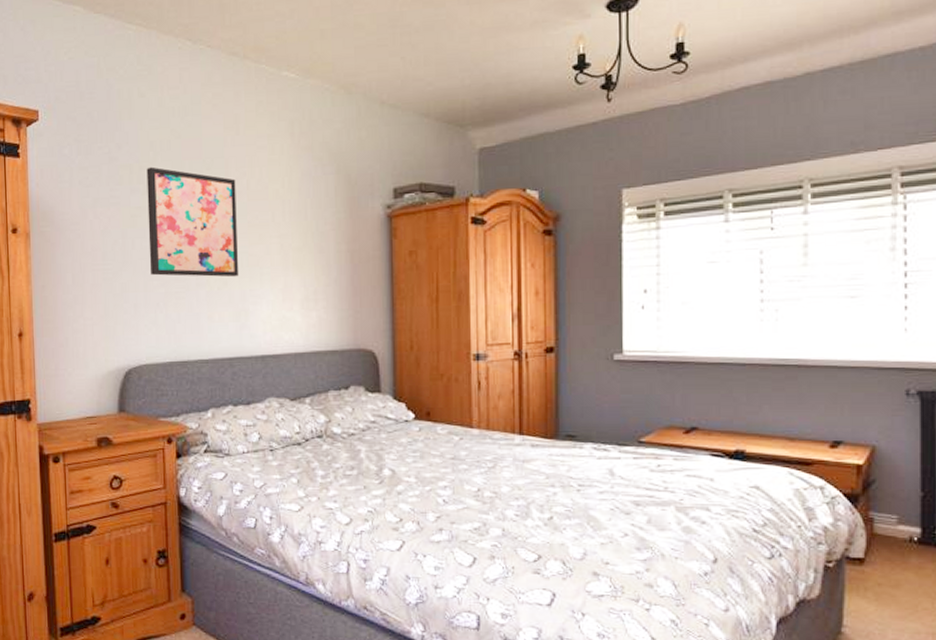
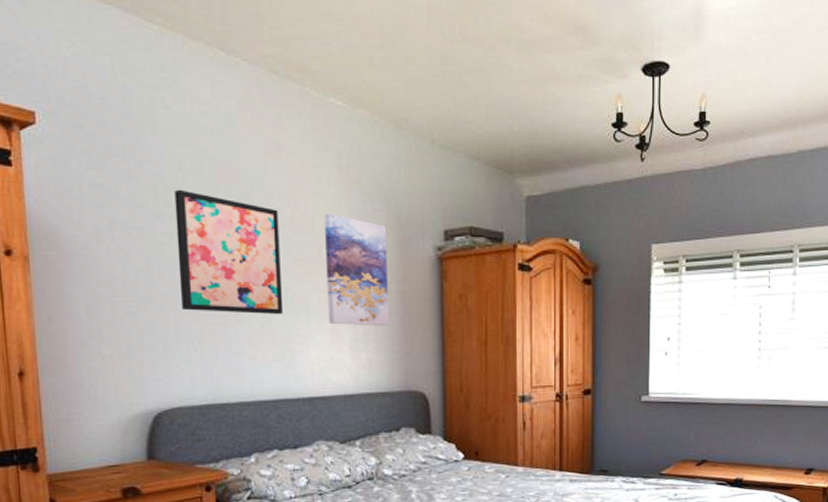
wall art: none [278,179,338,286] -> present [325,213,389,326]

